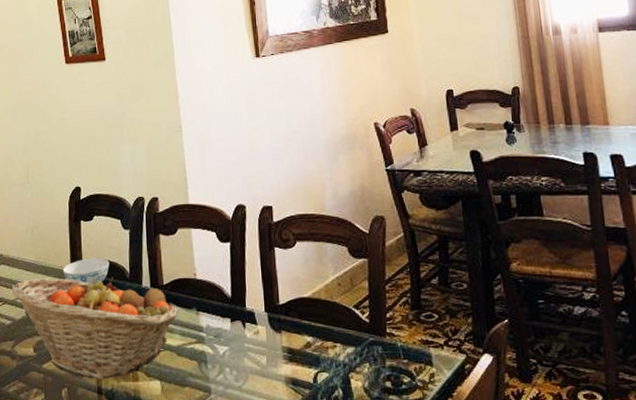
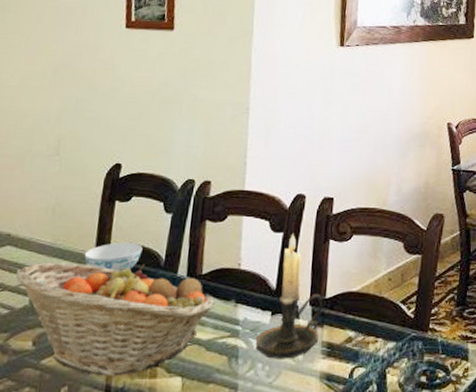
candle holder: none [220,243,278,364] -> present [255,234,324,359]

